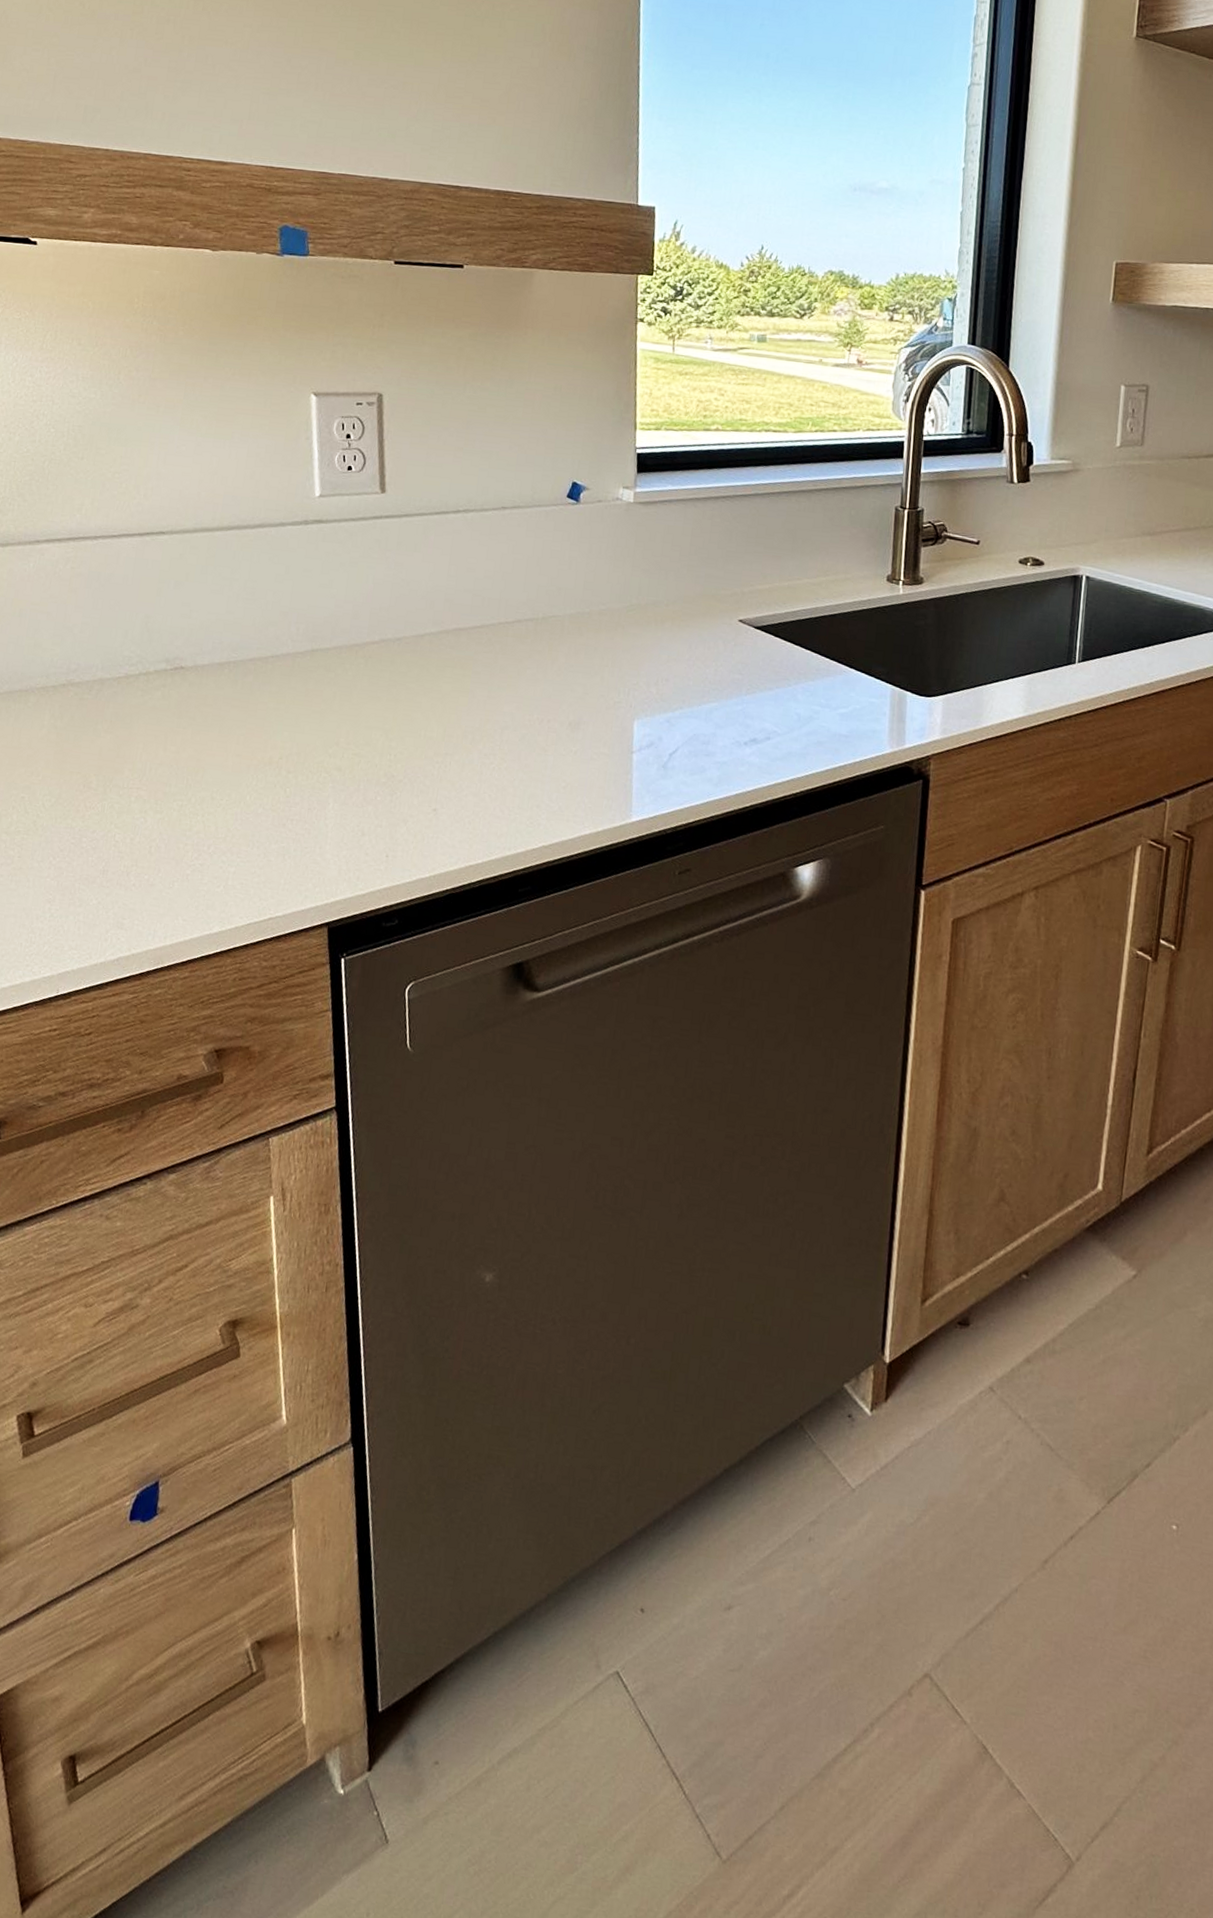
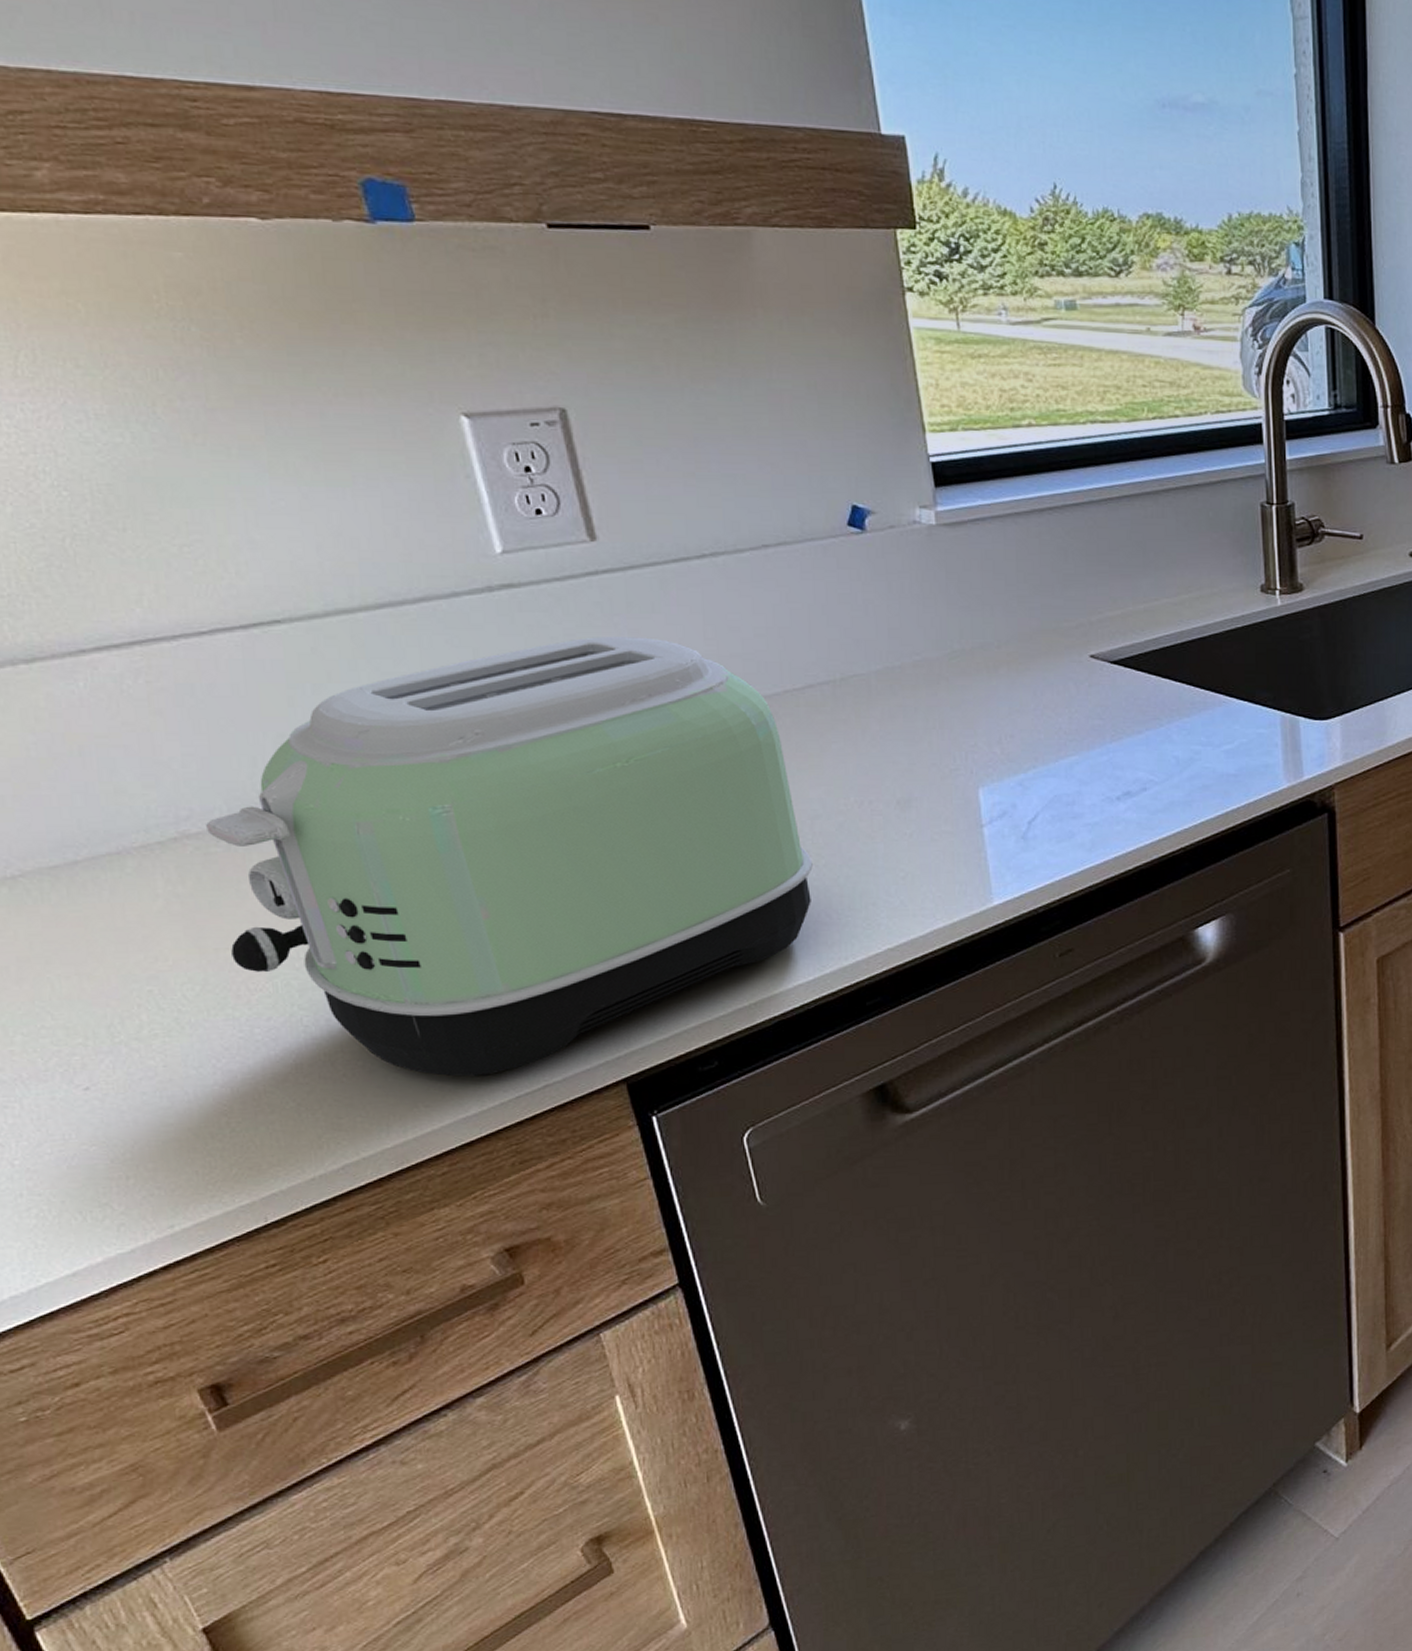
toaster: none [80,565,497,903] -> present [205,635,813,1077]

